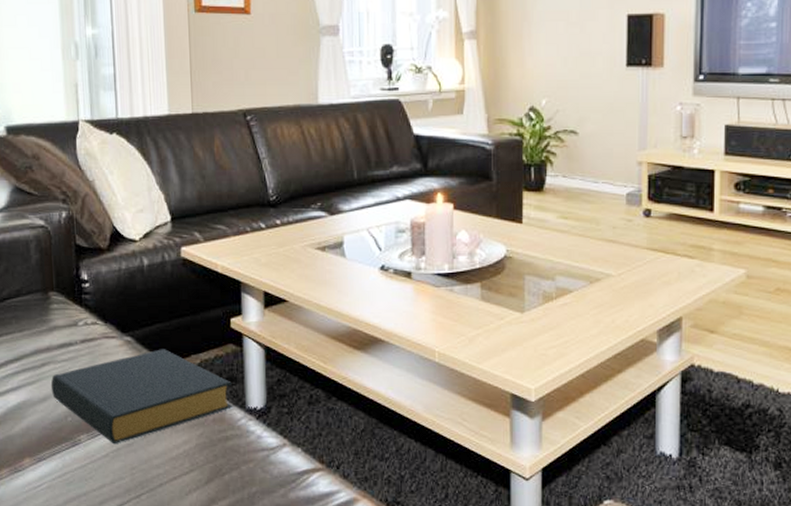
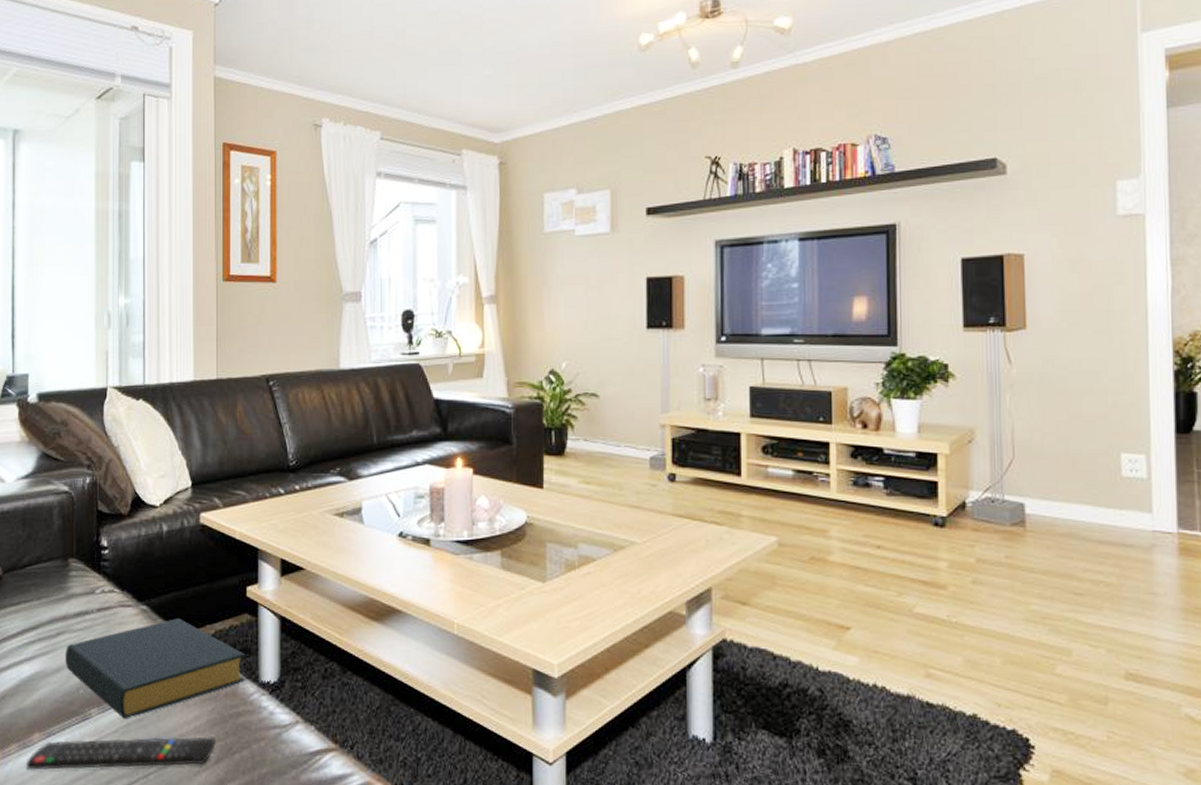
remote control: none [18,459,205,493] -> present [26,736,216,770]

